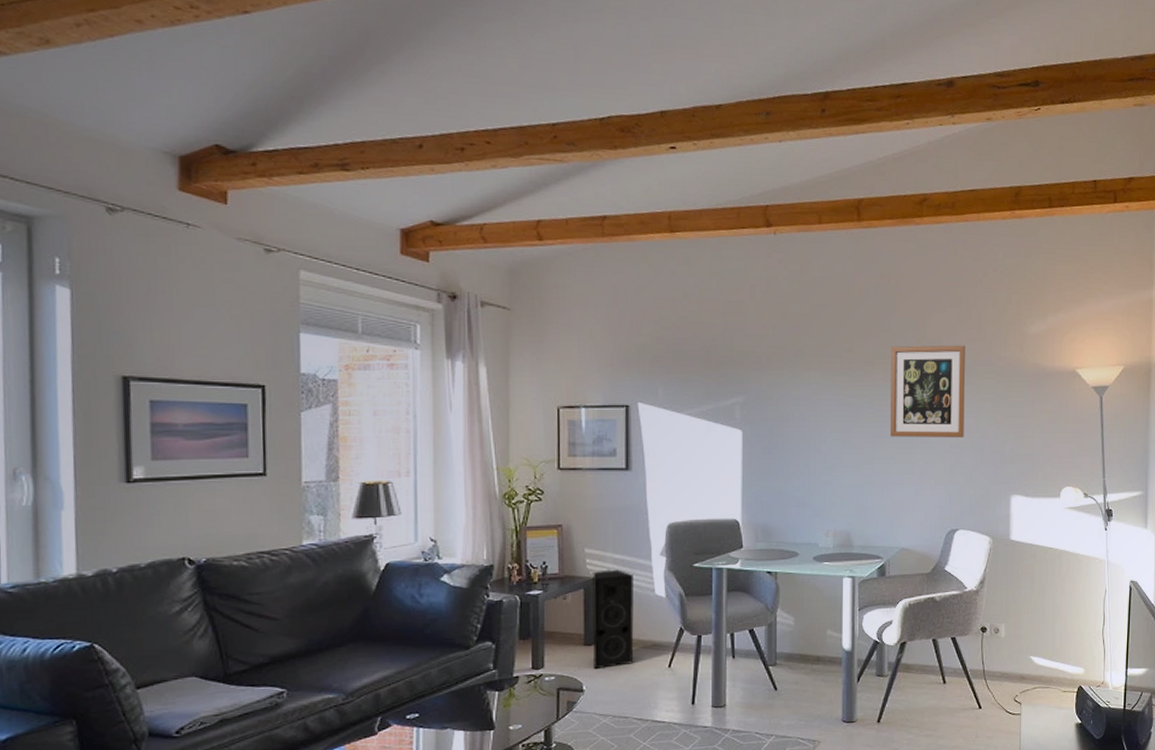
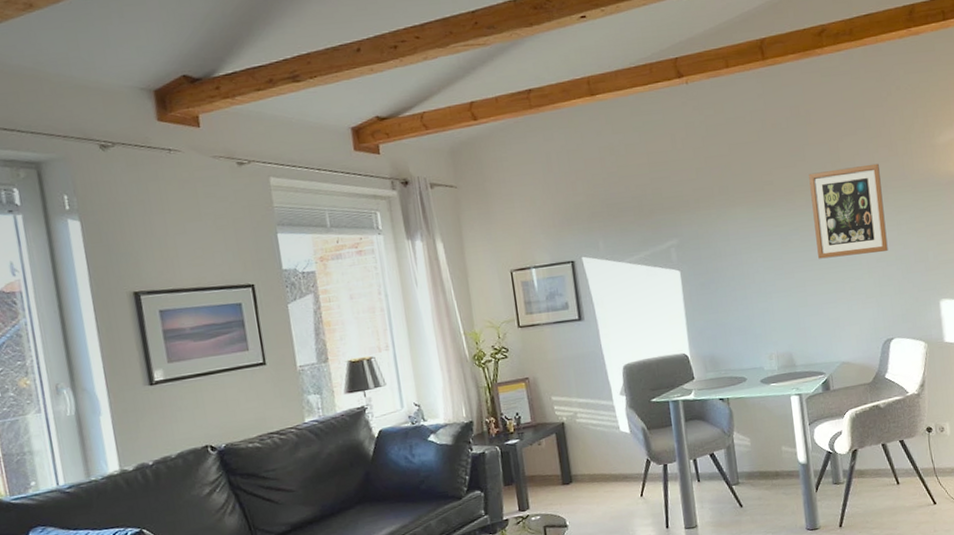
speaker: present [593,569,634,670] -> none [561,412,609,506]

